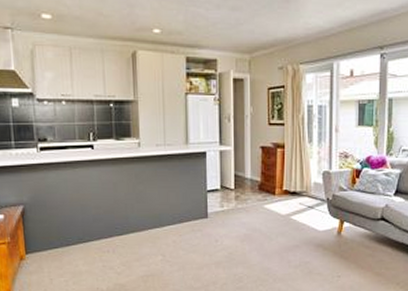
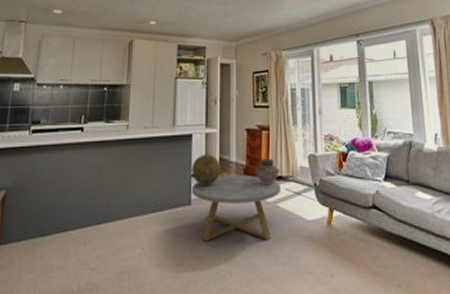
decorative sphere: none [207,172,236,201] -> present [192,155,221,186]
coffee table: none [207,191,295,249] -> present [191,176,282,241]
ceramic pot: none [270,175,294,200] -> present [255,158,280,186]

